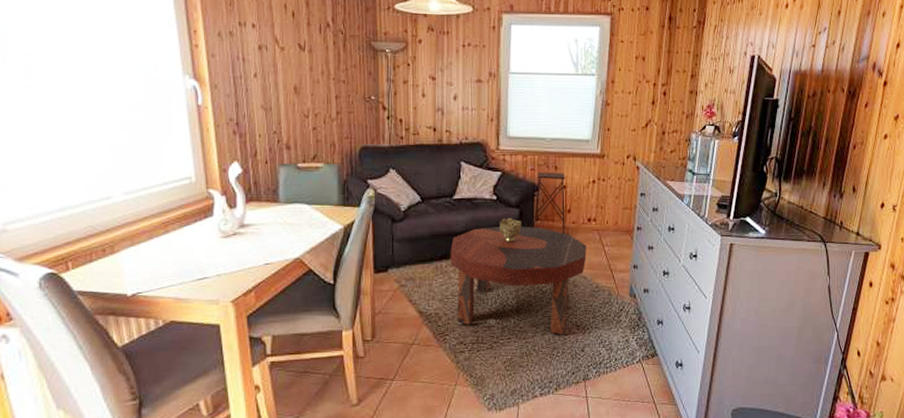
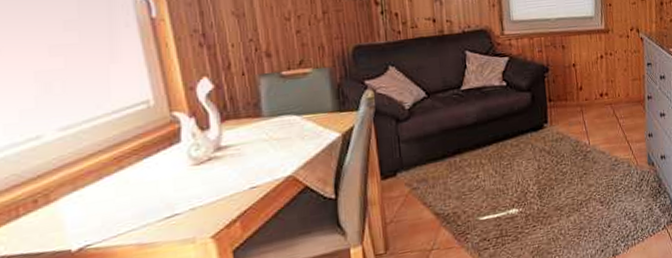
coffee table: present [450,227,587,335] -> none [463,108,603,220]
decorative bowl: present [498,218,522,243] -> none [511,102,535,128]
side table: present [533,172,565,234] -> none [545,52,579,112]

